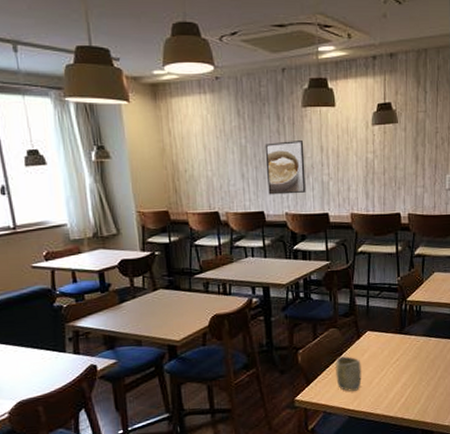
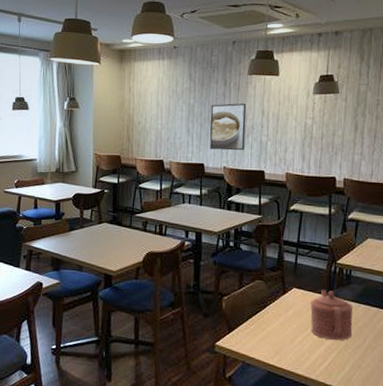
cup: present [334,355,362,392] -> none [257,308,285,346]
teapot: none [385,328,424,377] -> present [310,290,352,341]

